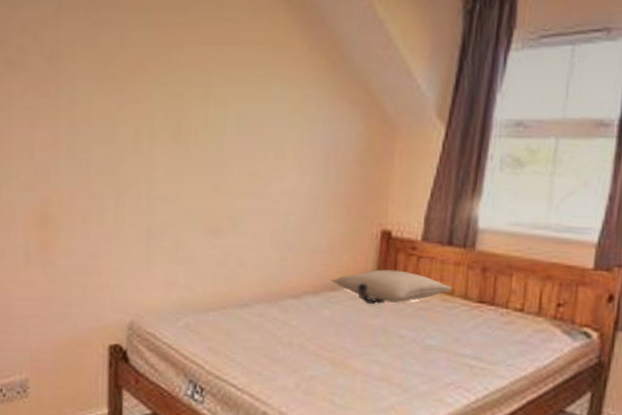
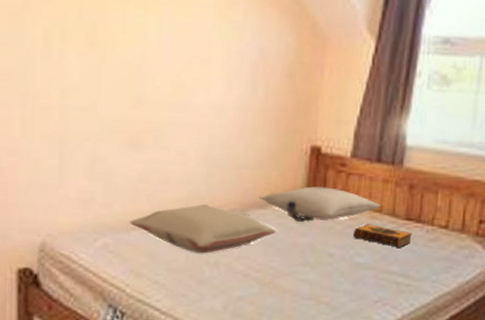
pillow: none [208,286,348,334] -> present [129,204,277,254]
hardback book: none [424,306,486,332] -> present [353,224,412,249]

